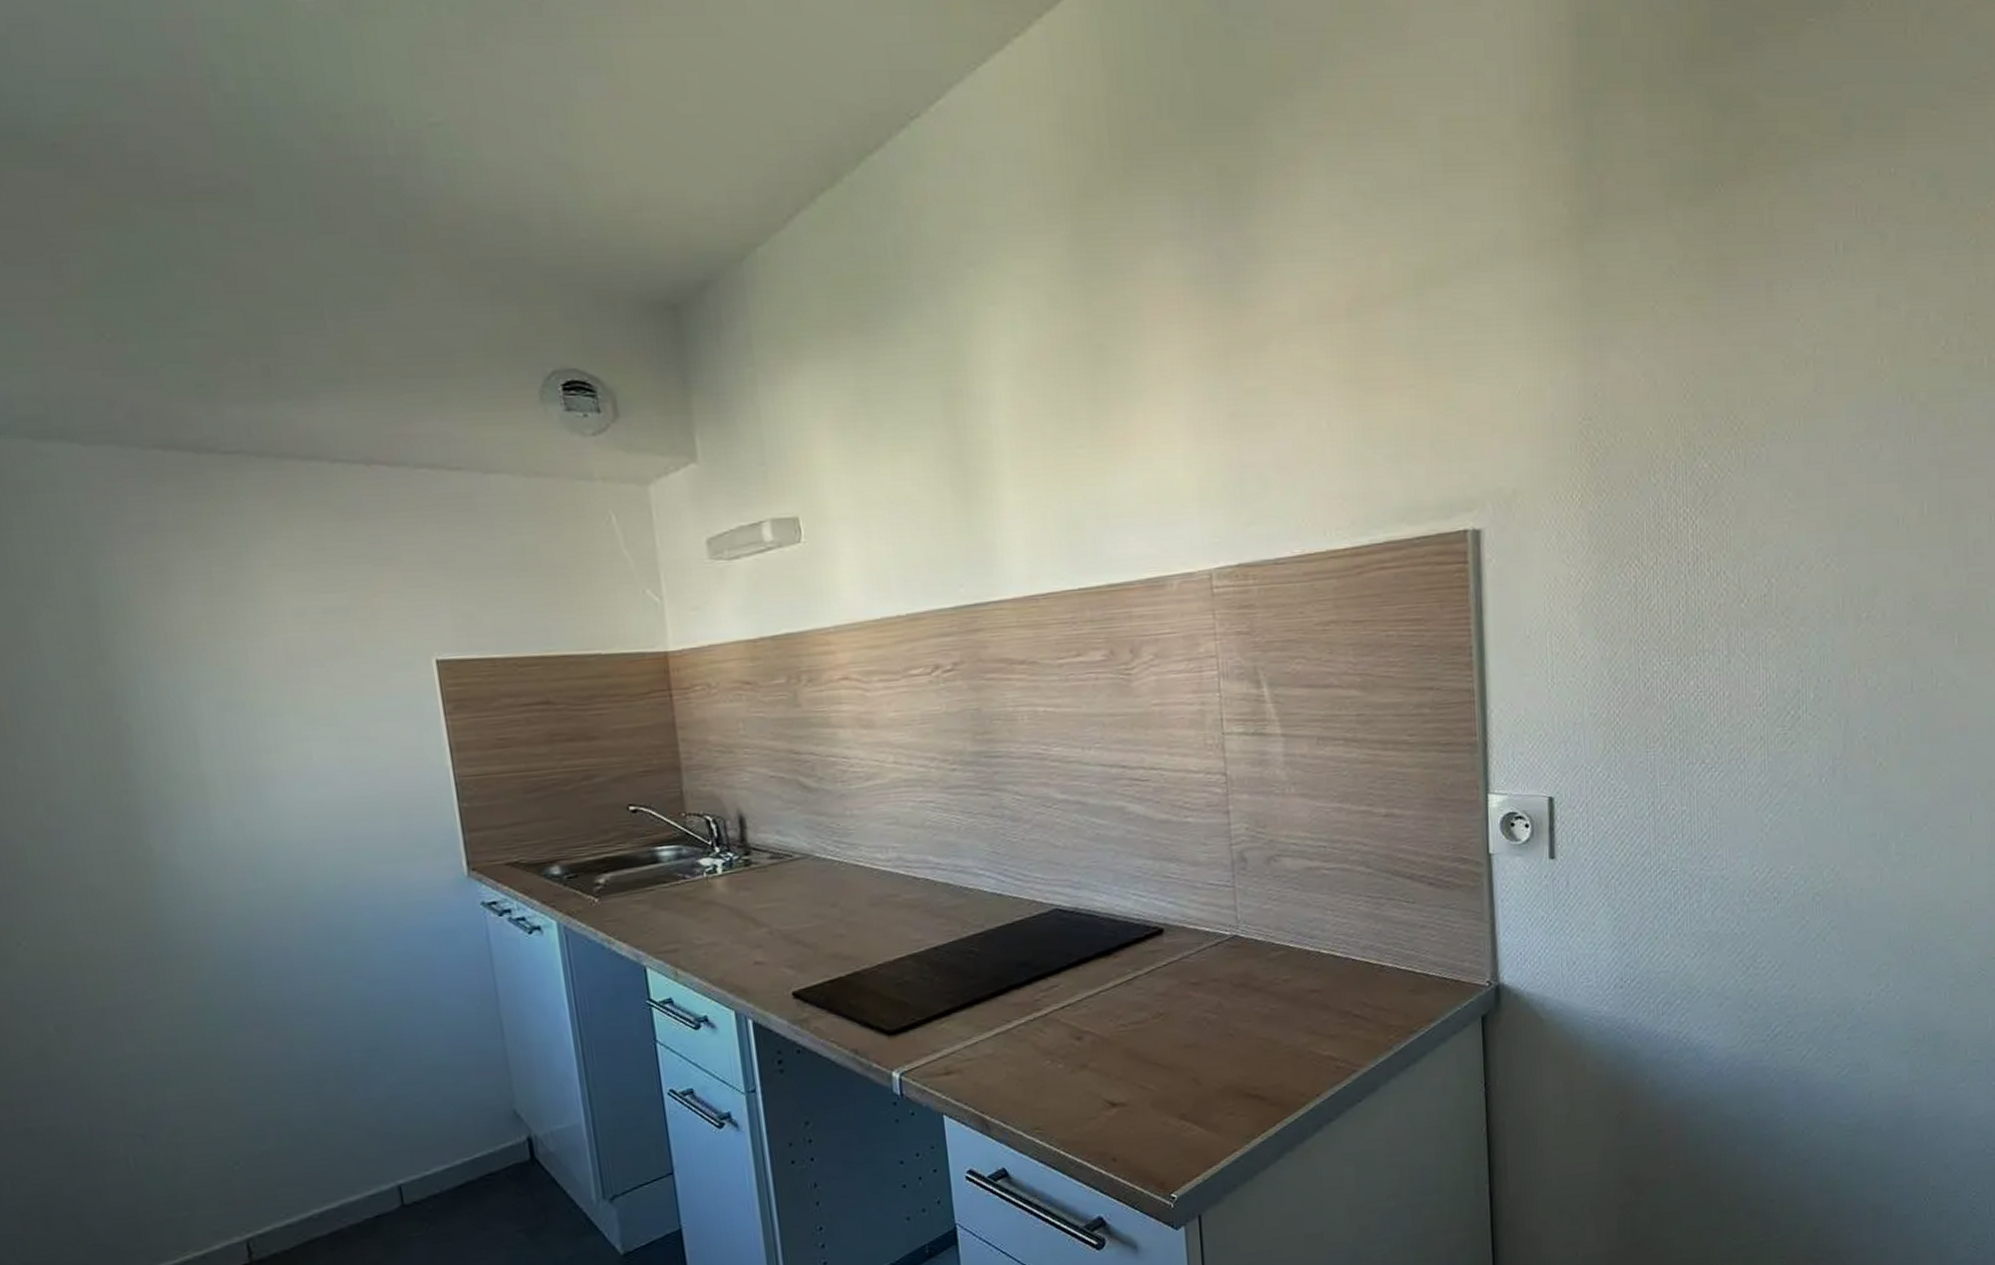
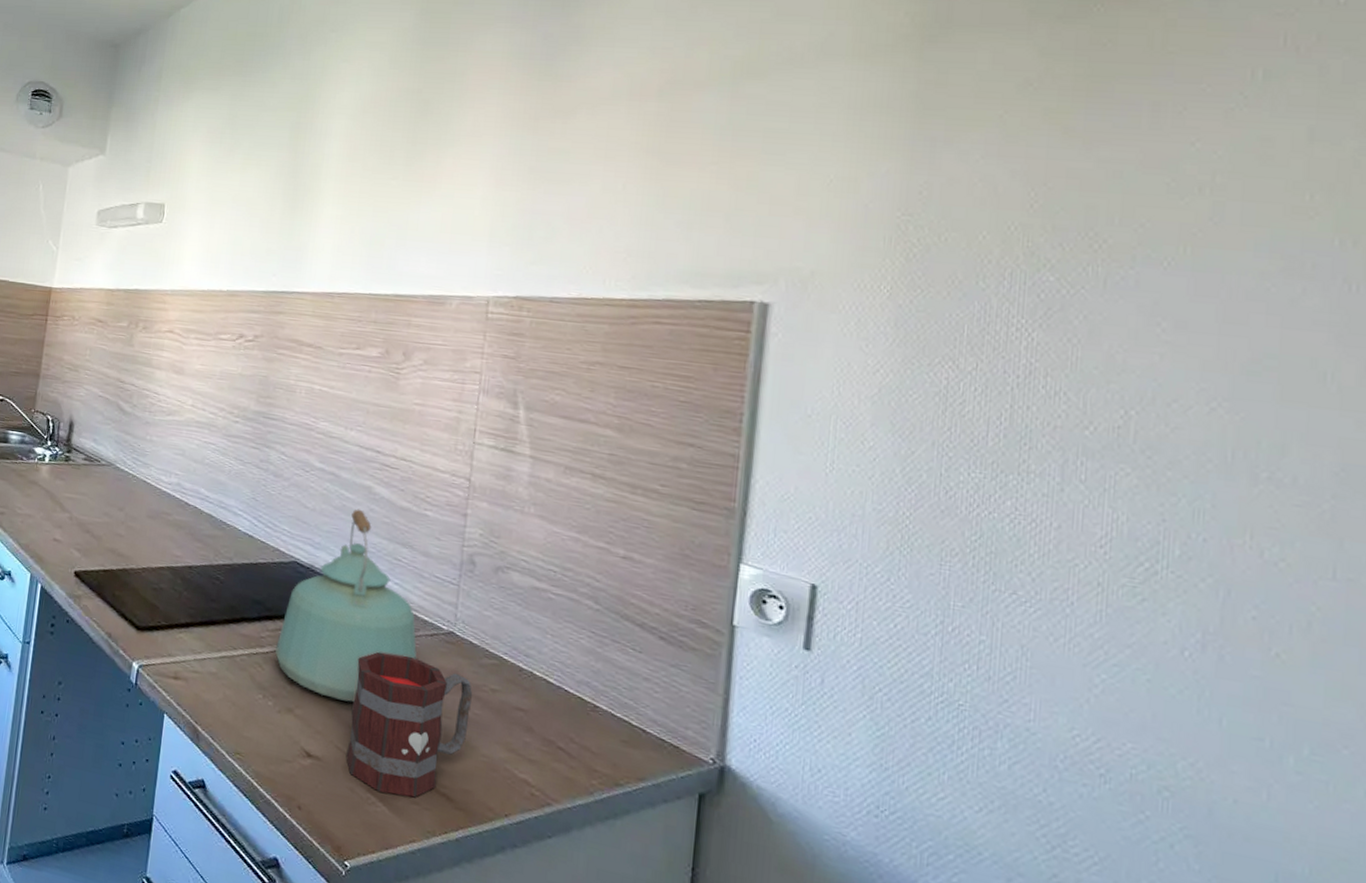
kettle: none [1054,834,1206,1040] -> present [275,509,417,703]
mug: none [1145,972,1268,1116] -> present [346,651,473,798]

